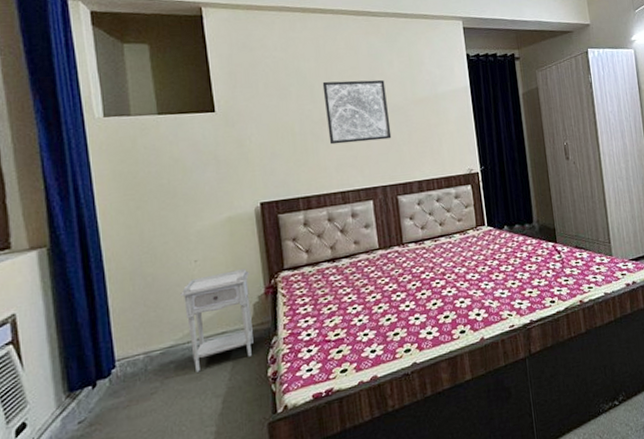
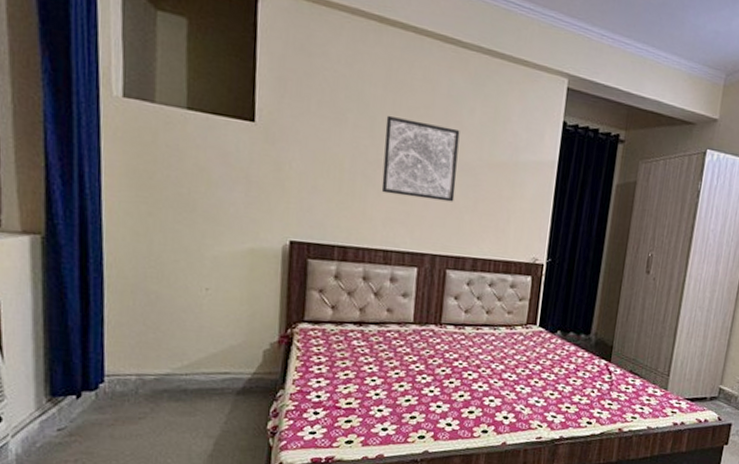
nightstand: present [180,268,254,372] -> none [185,307,264,408]

